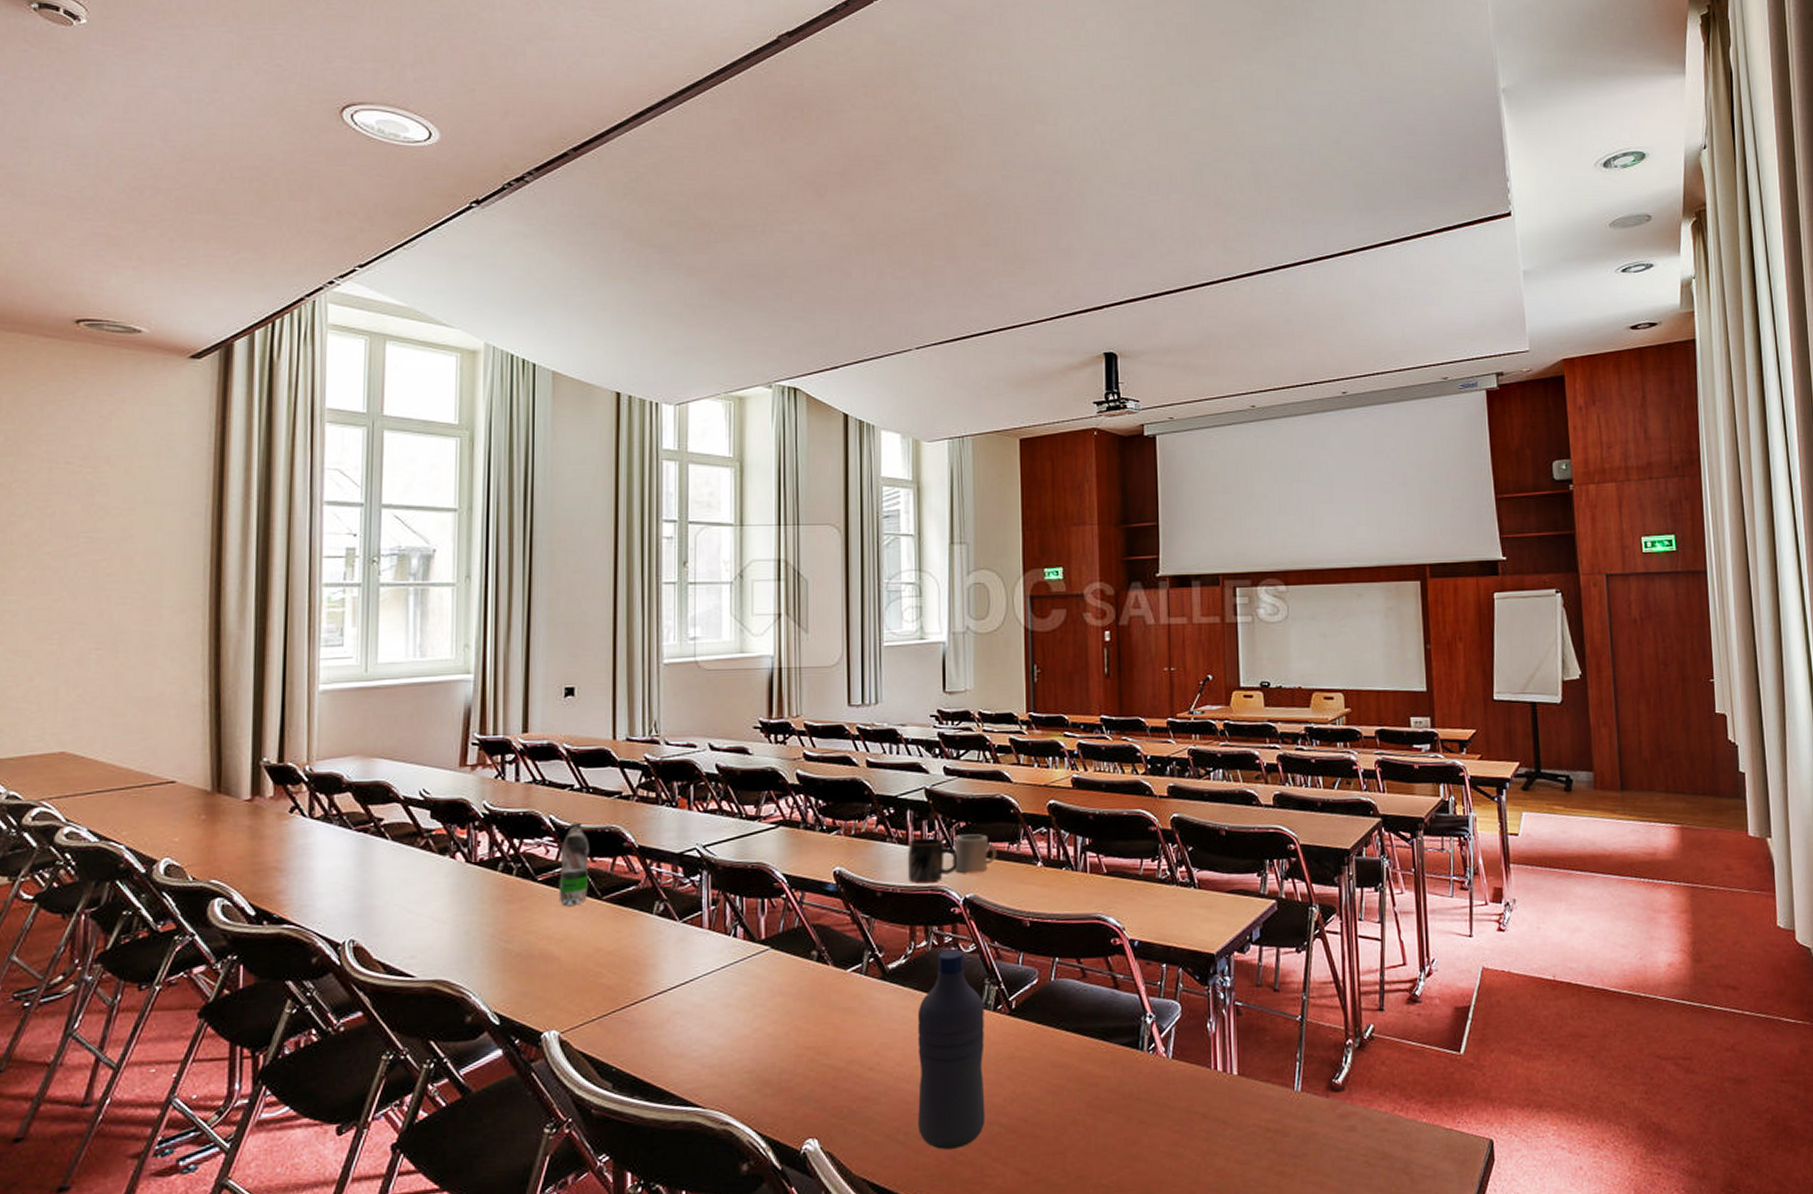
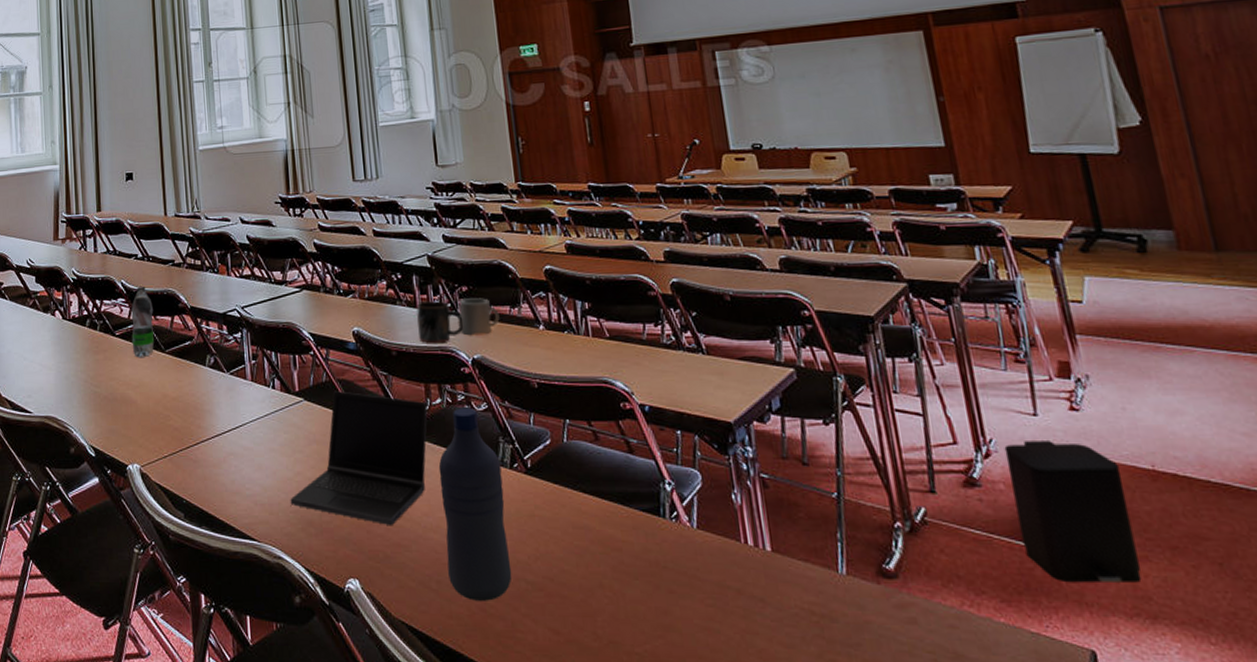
laptop computer: none [745,937,911,1079] -> present [290,391,428,525]
pedal bin: none [1443,959,1535,1082] -> present [1004,441,1142,583]

